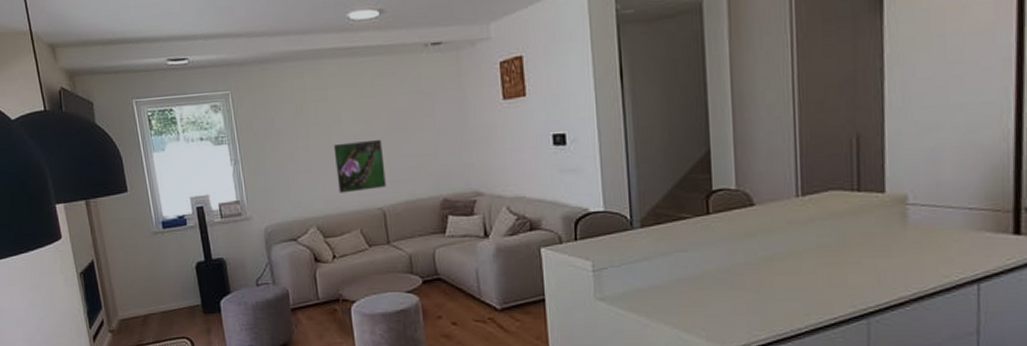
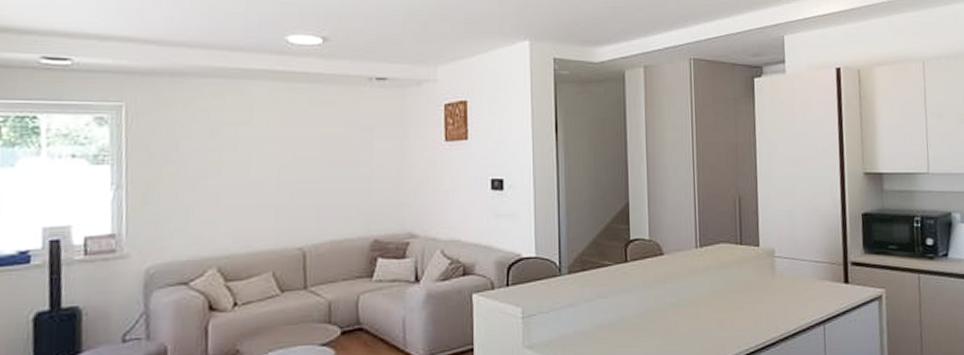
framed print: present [333,139,386,193] -> none [251,171,311,229]

